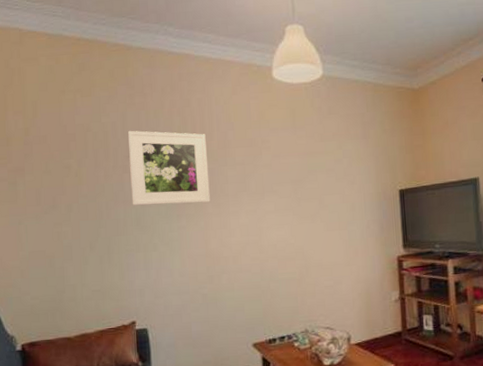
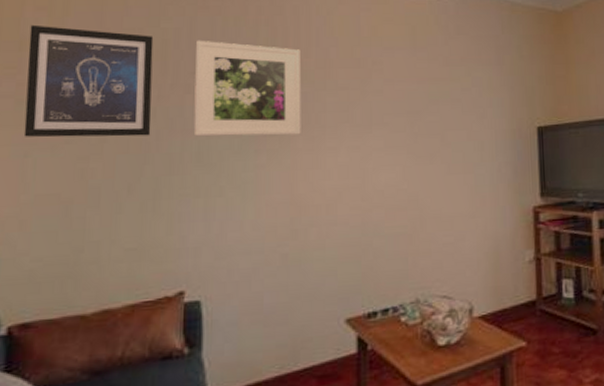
wall art: none [12,125,102,210] -> present [23,24,154,138]

